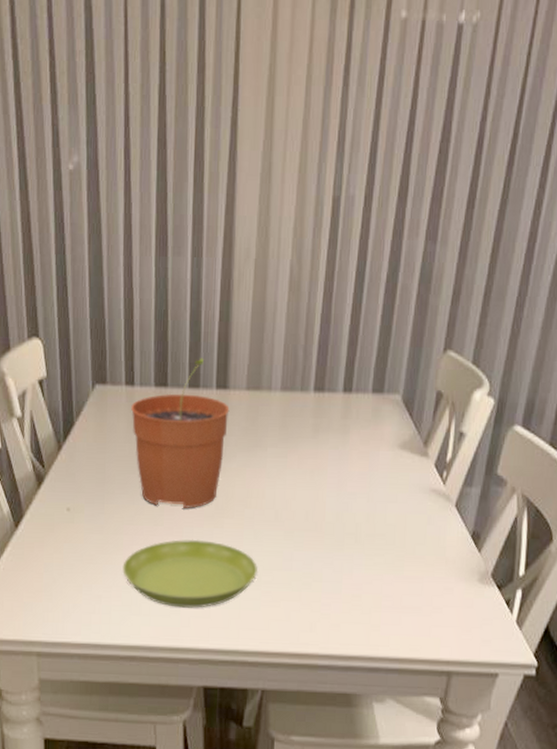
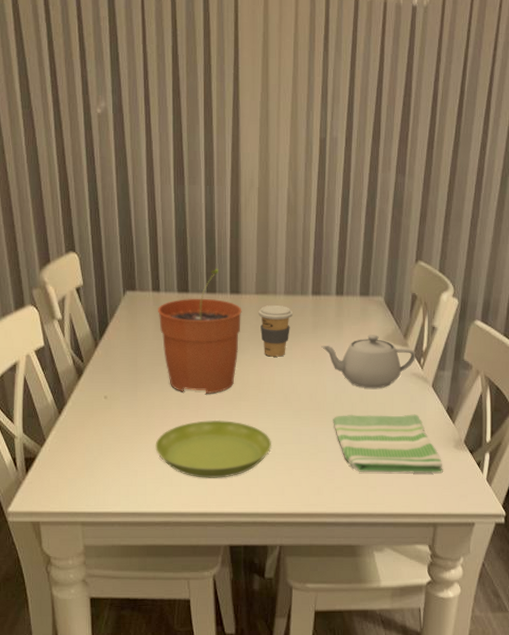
coffee cup: none [248,404,291,466] -> present [258,305,293,357]
teapot: none [322,441,438,507] -> present [321,335,416,389]
dish towel: none [331,537,463,612] -> present [333,414,443,474]

